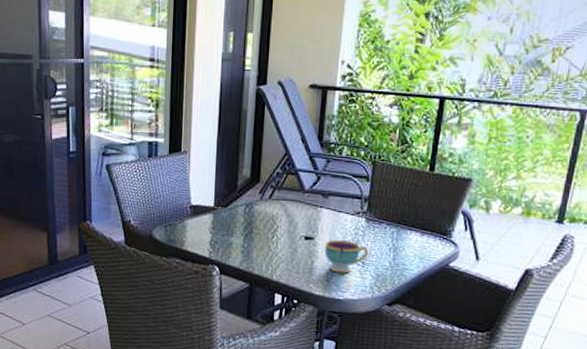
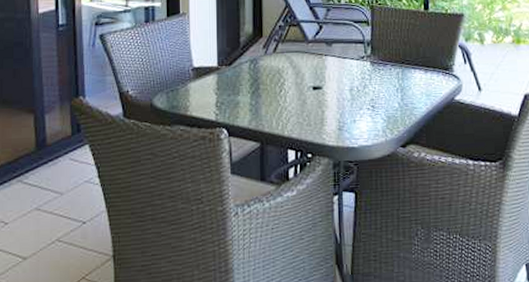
teacup: present [324,240,369,274] -> none [333,86,377,120]

